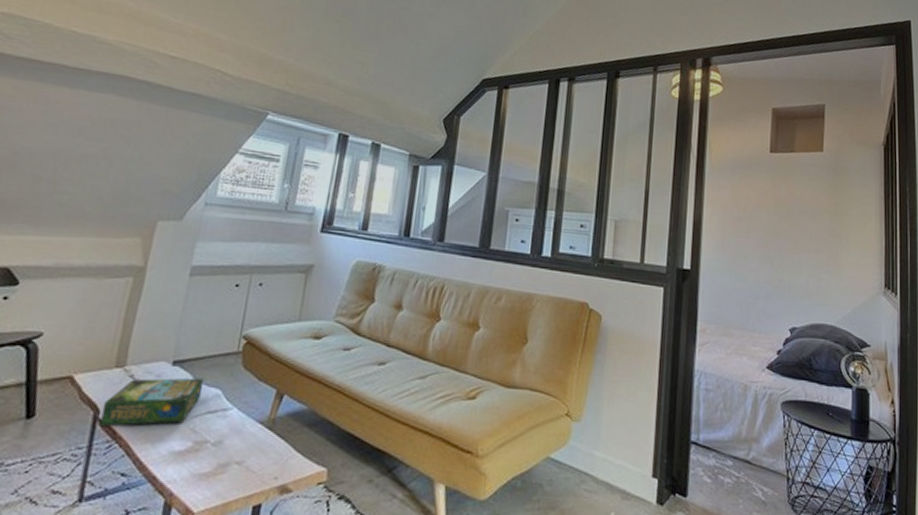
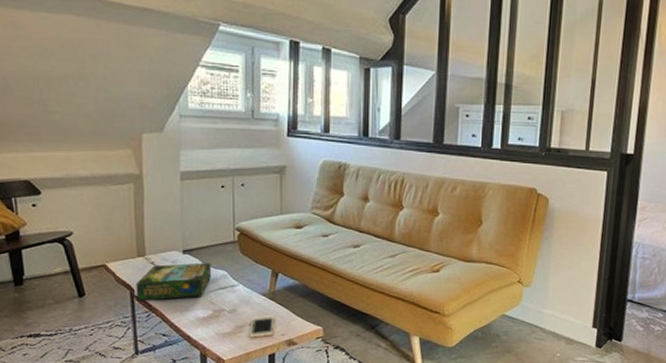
cell phone: none [233,449,270,483] -> present [250,314,276,339]

